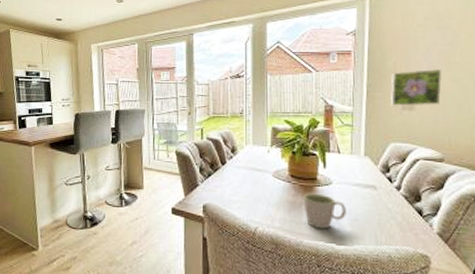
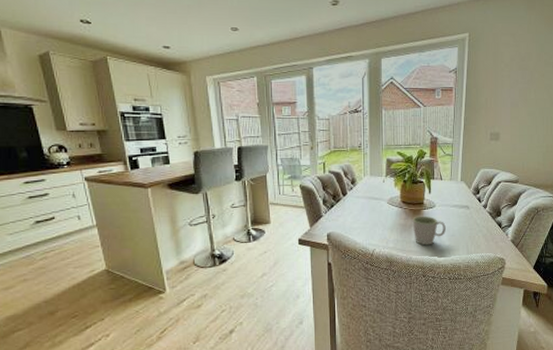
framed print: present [390,68,443,106] -> none [482,104,521,137]

